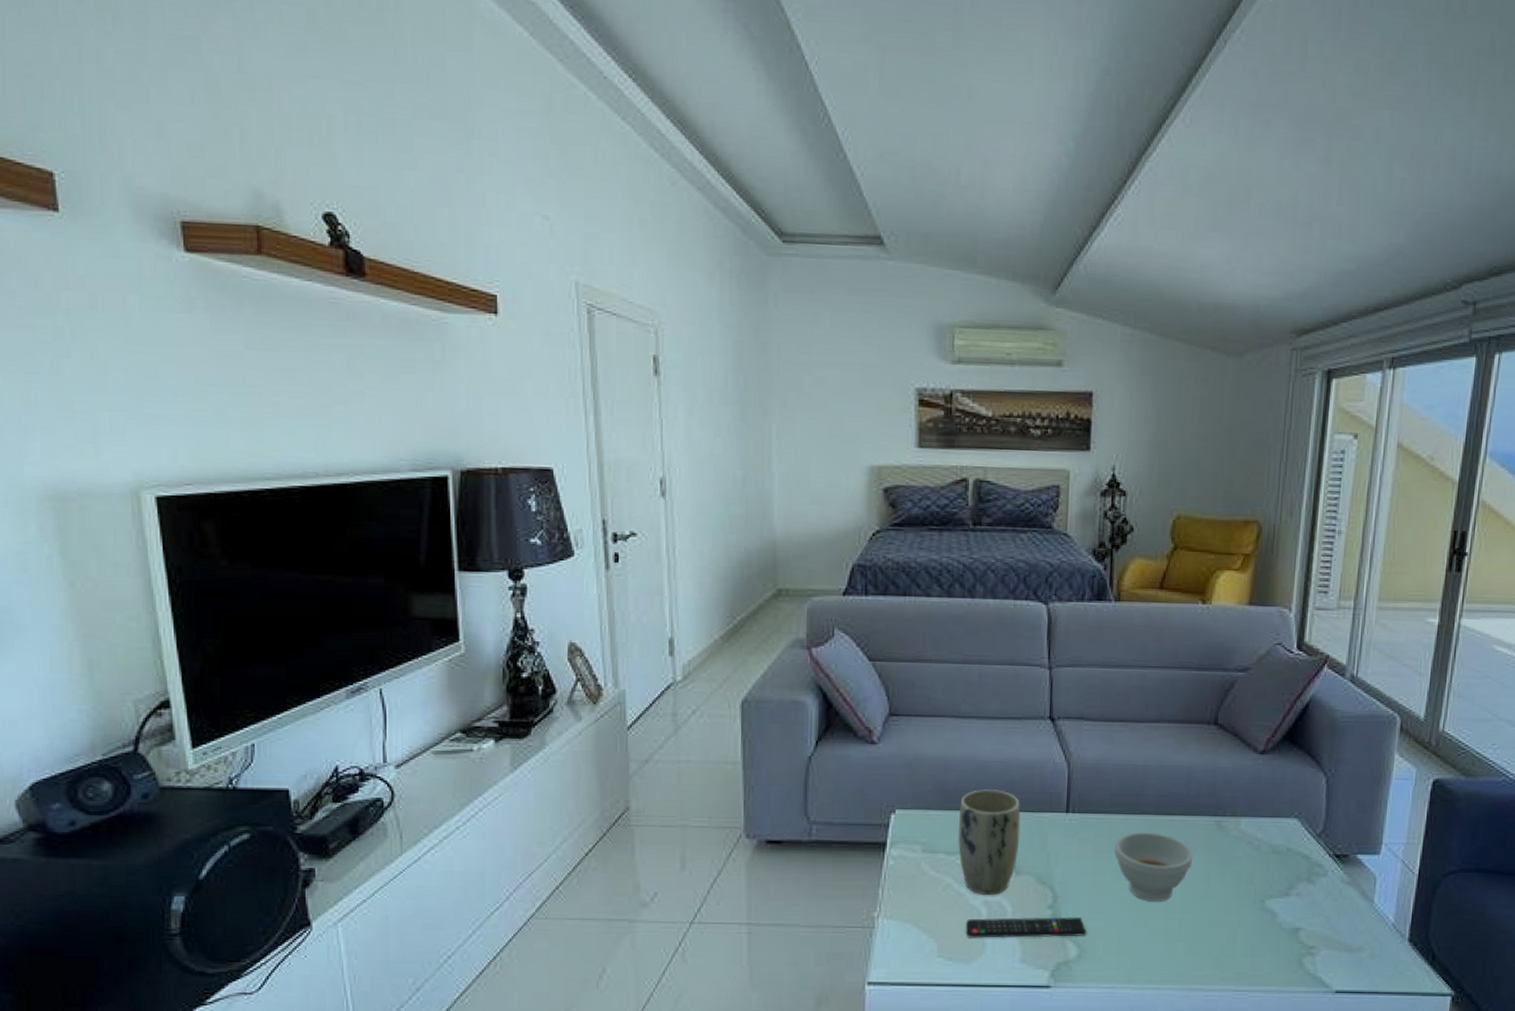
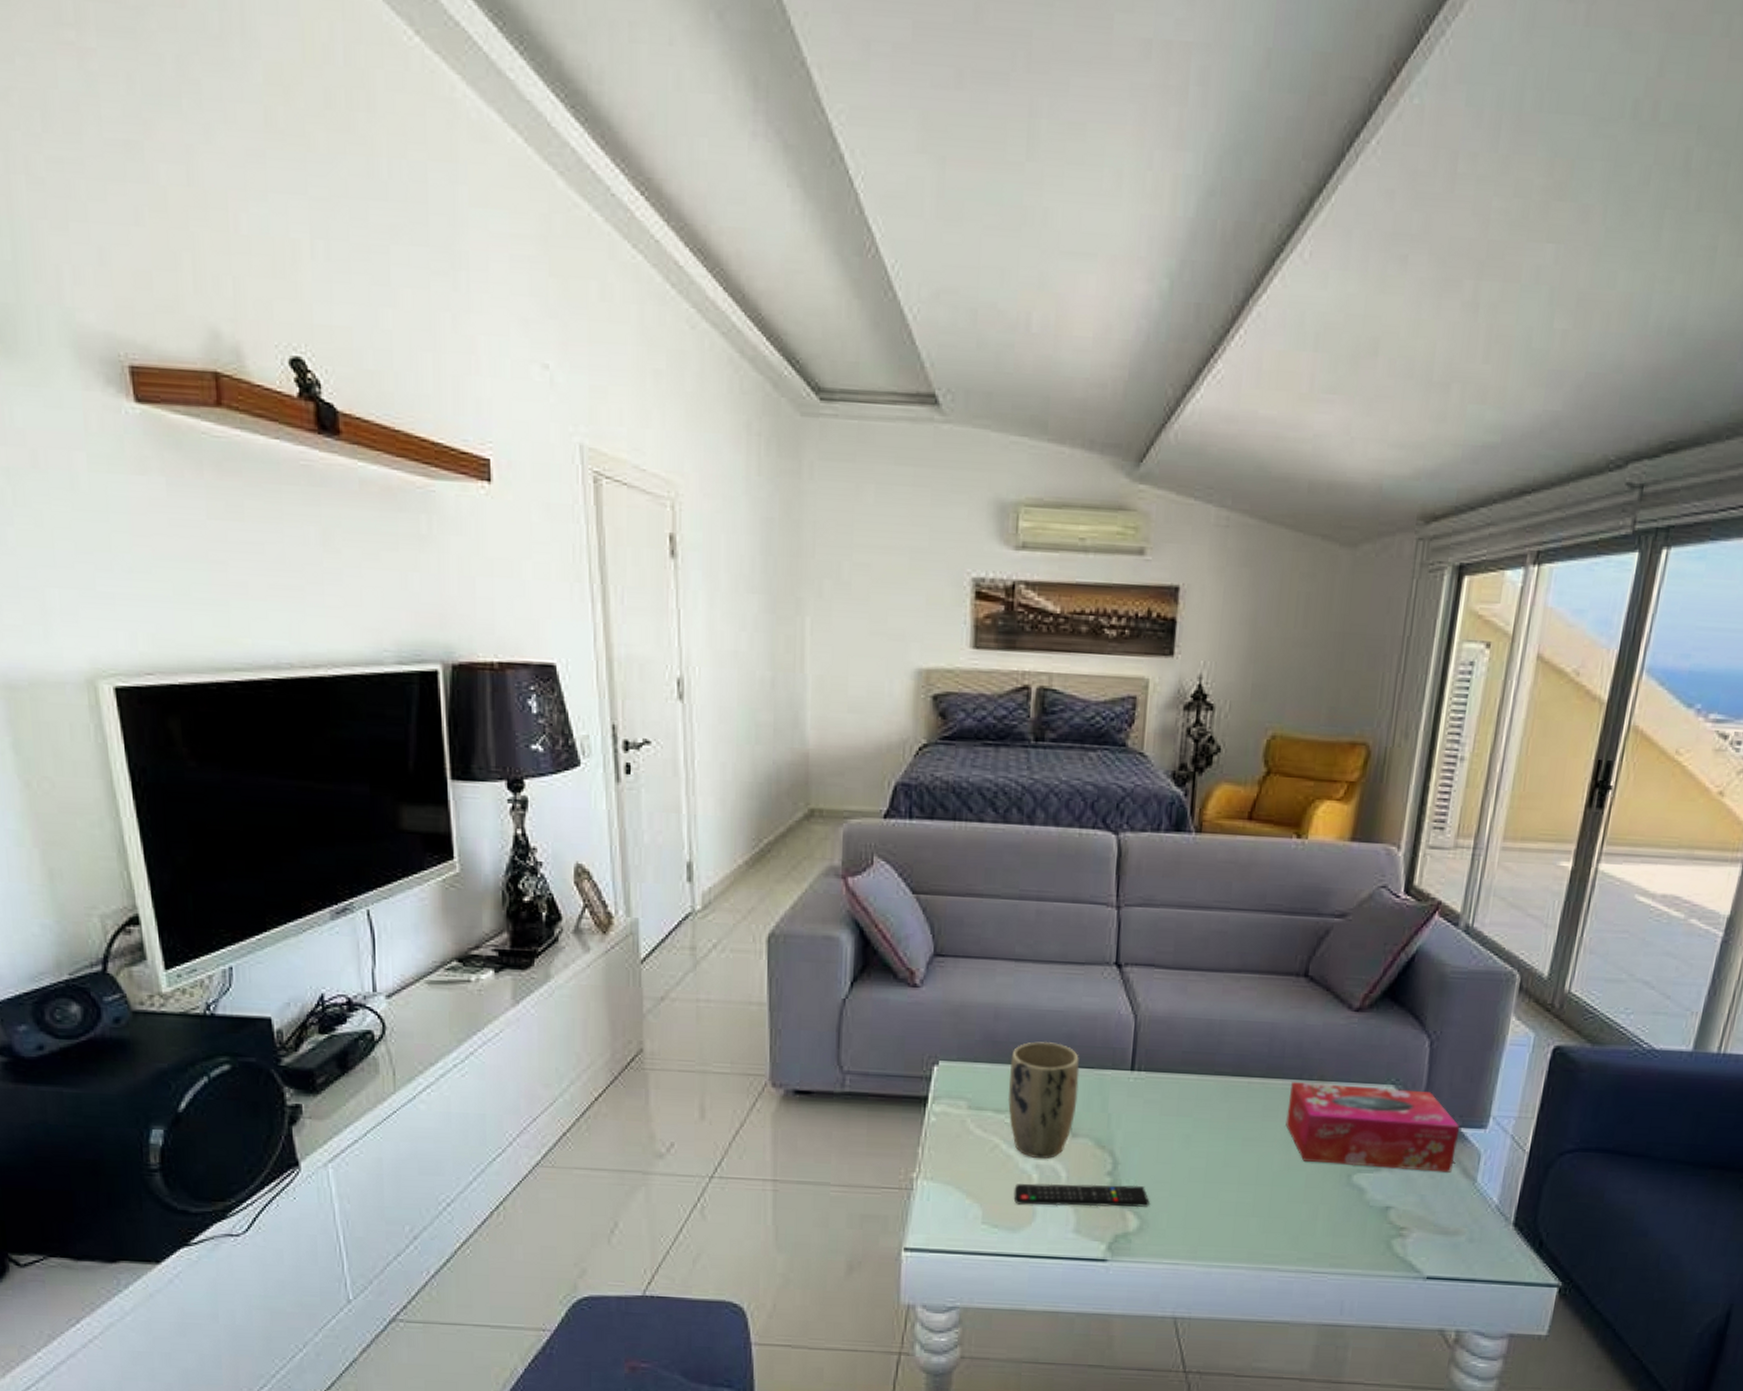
bowl: present [1115,832,1194,902] -> none [1184,1095,1274,1173]
tissue box: none [1204,818,1357,895] -> present [1285,1082,1460,1173]

